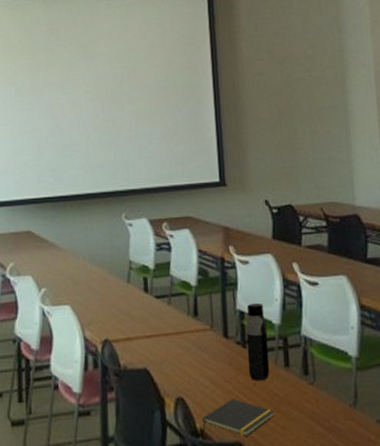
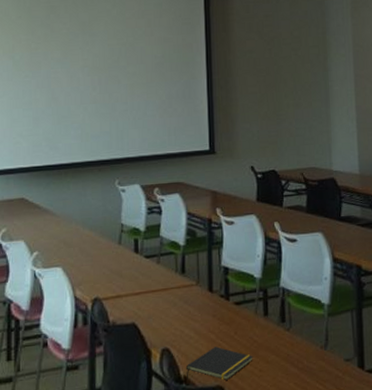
water bottle: present [246,303,270,381] -> none [230,259,250,330]

